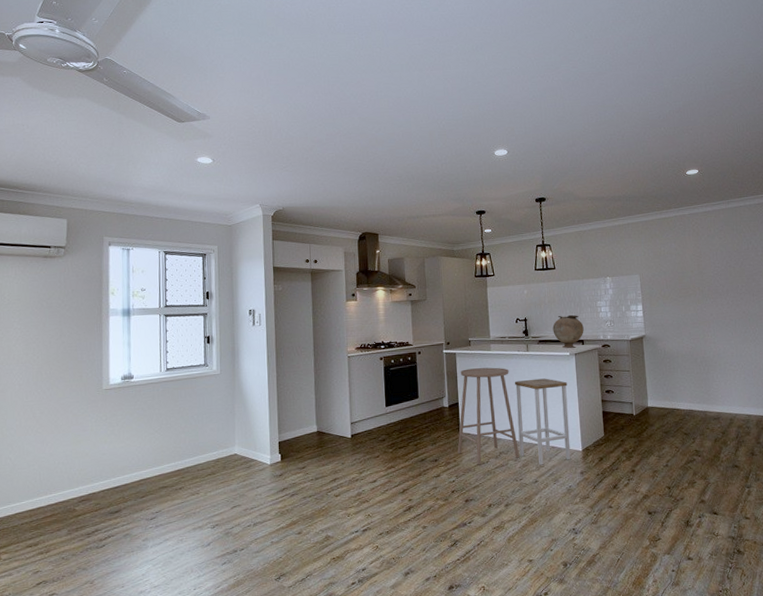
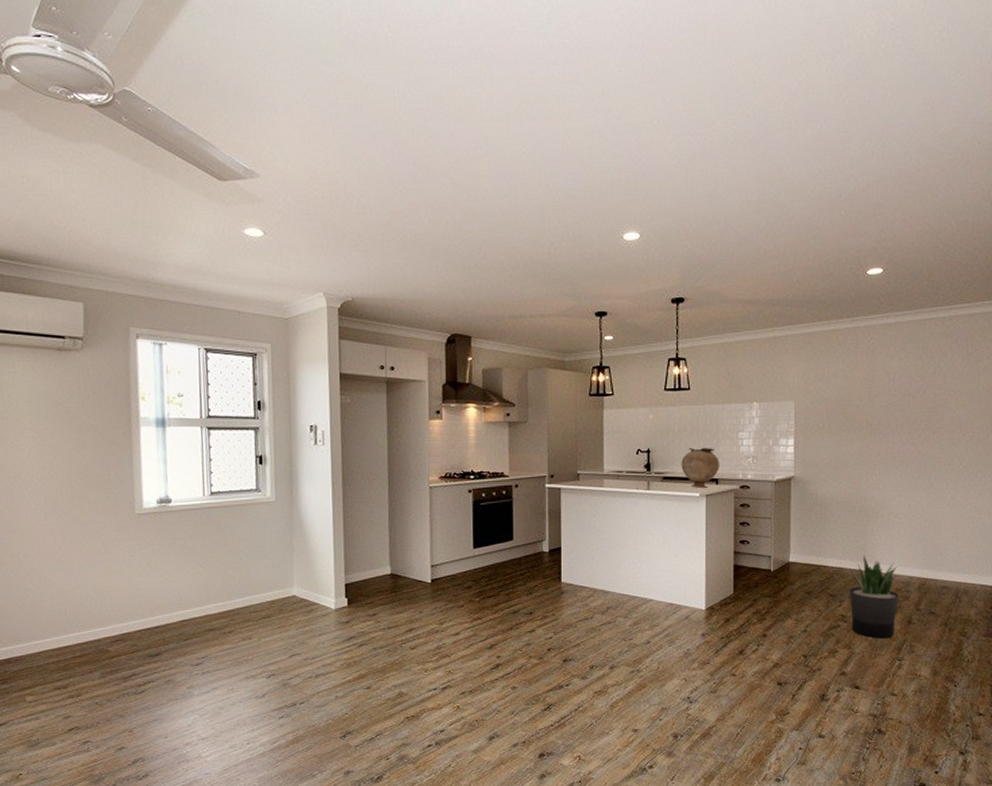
stool: present [457,367,520,465] -> none [557,507,631,621]
bar stool: present [514,378,571,465] -> none [630,523,694,624]
planter: none [699,398,742,470] -> present [849,554,900,639]

